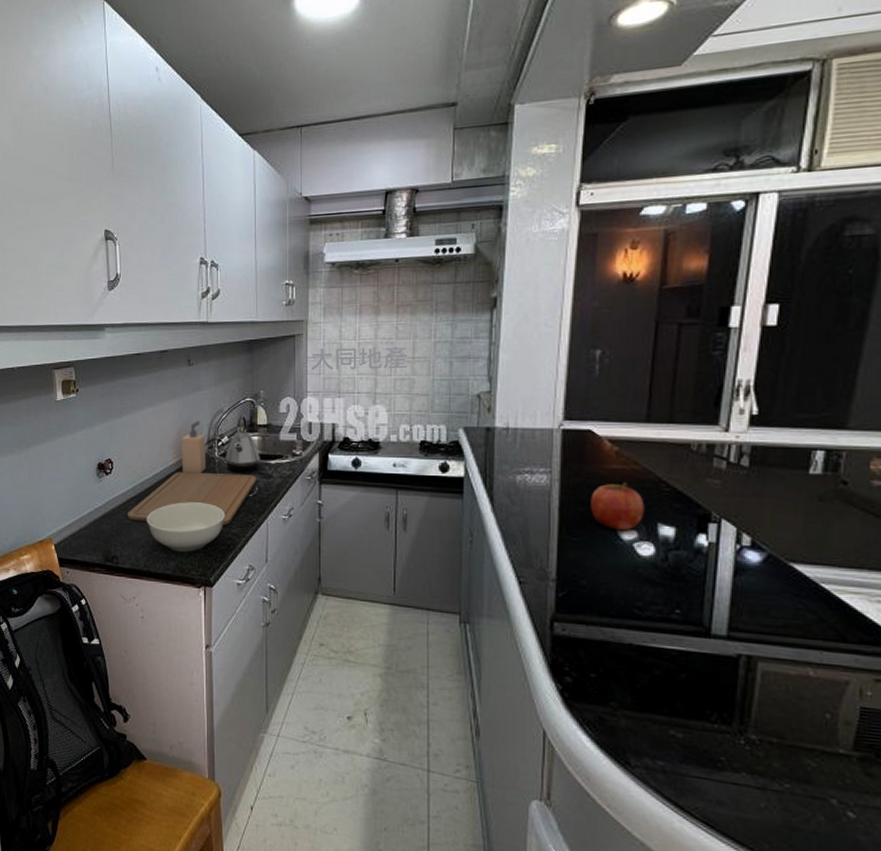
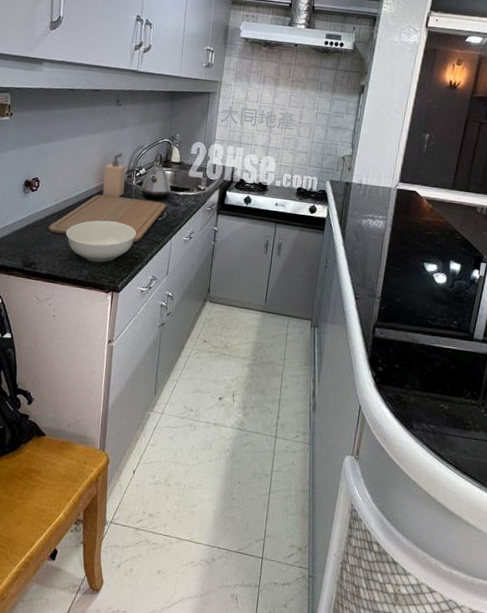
fruit: present [591,483,645,530] -> none [409,231,444,264]

